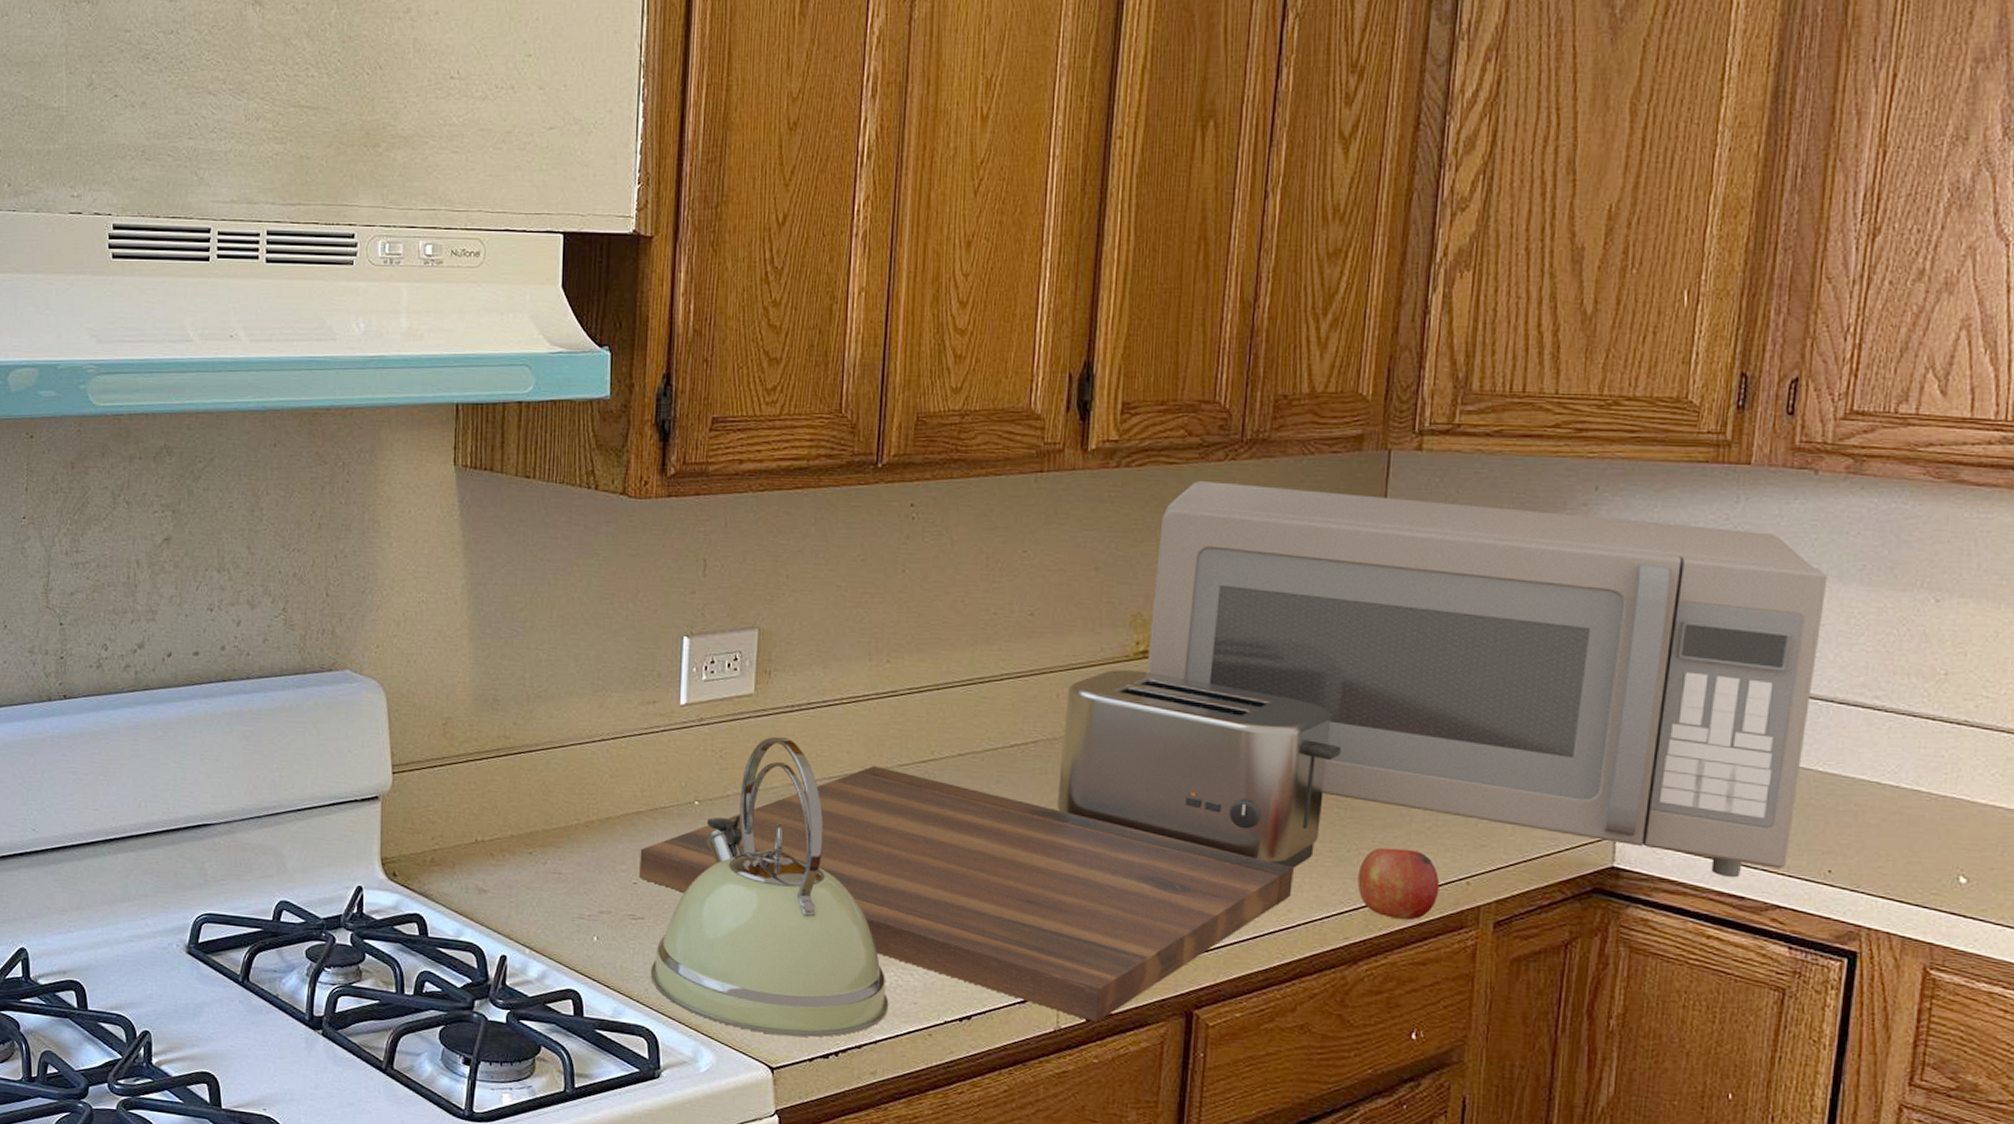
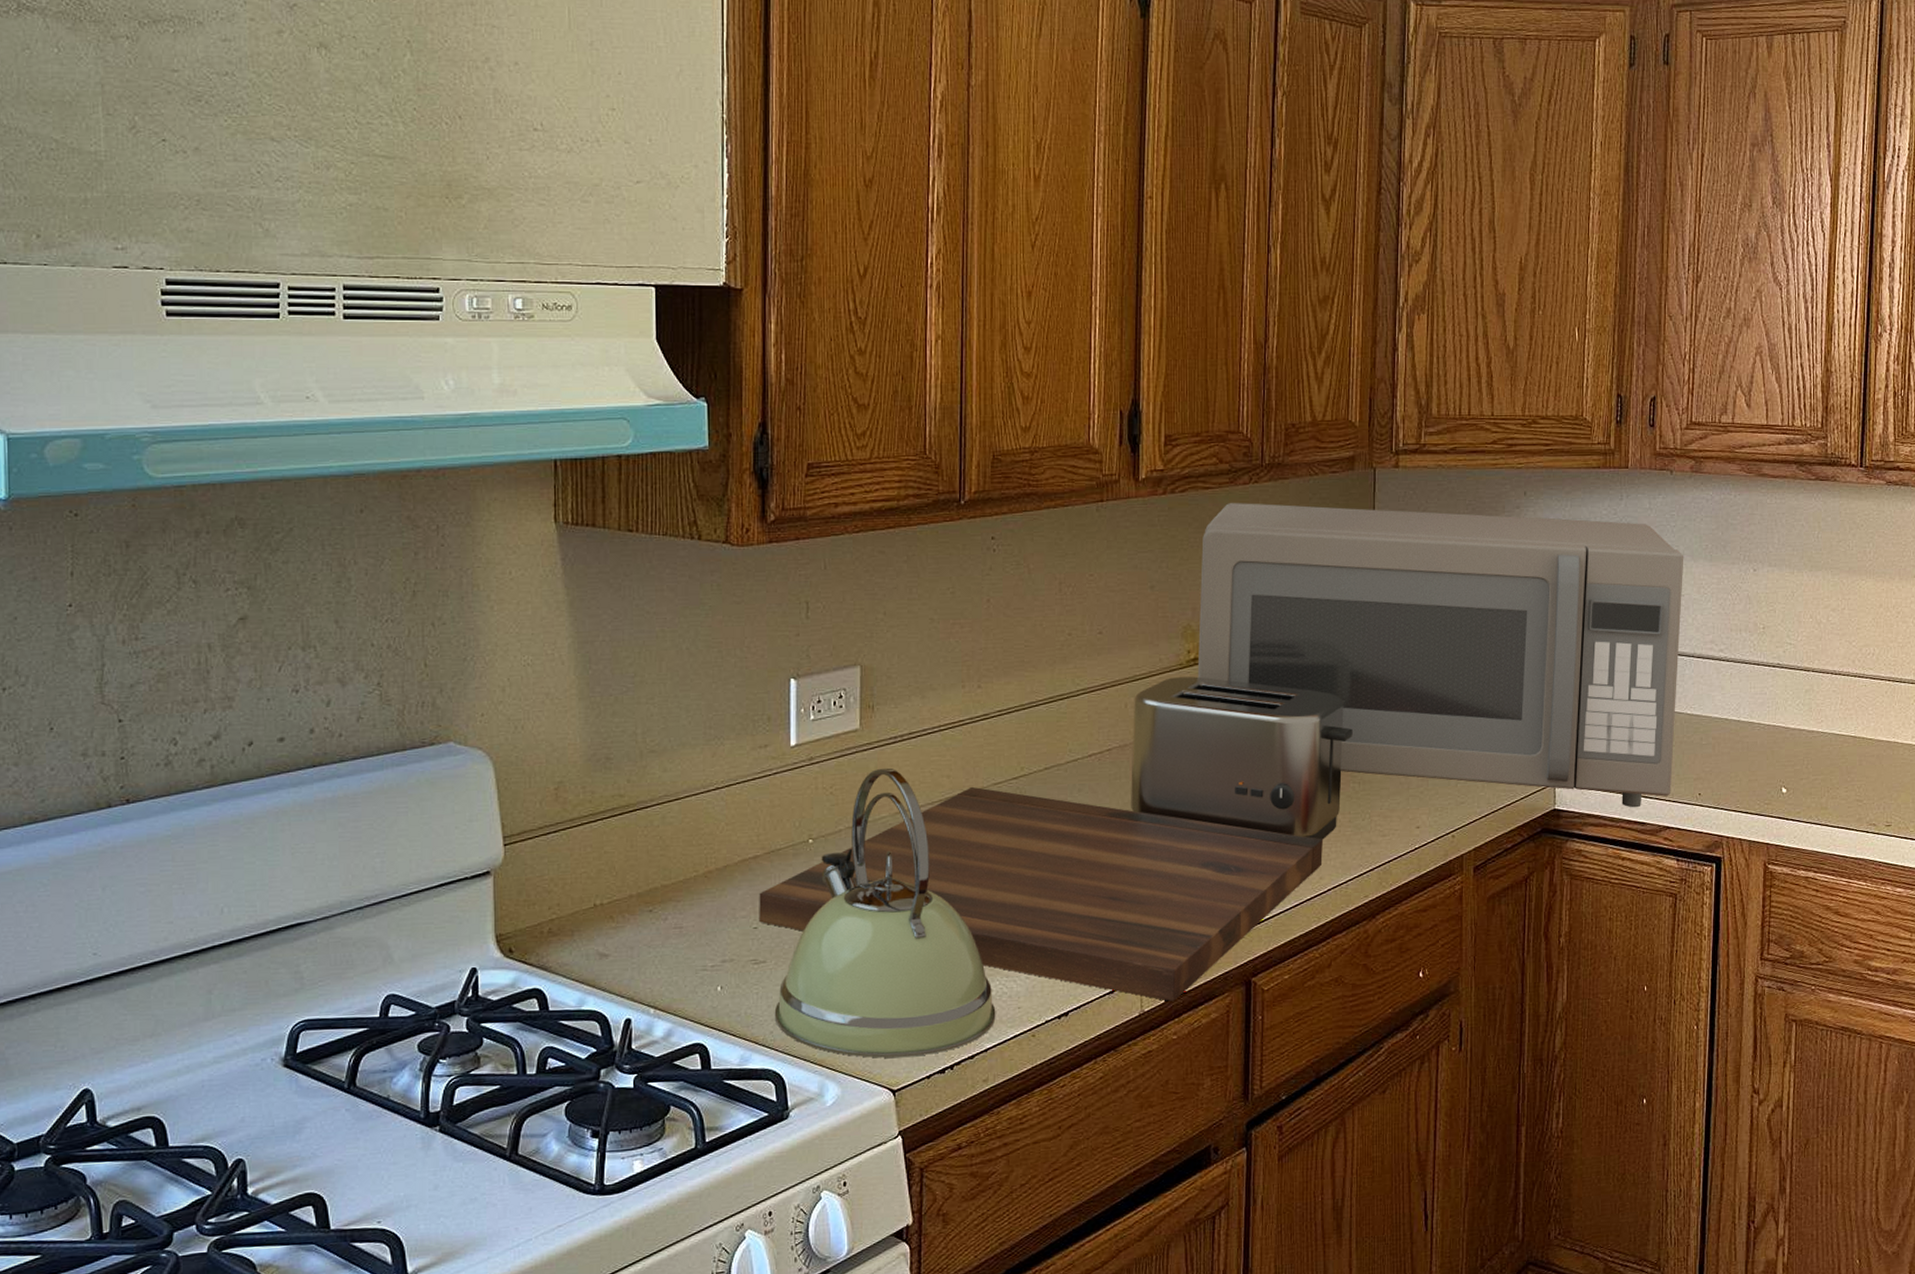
fruit: present [1357,847,1440,920] -> none [1372,812,1433,875]

